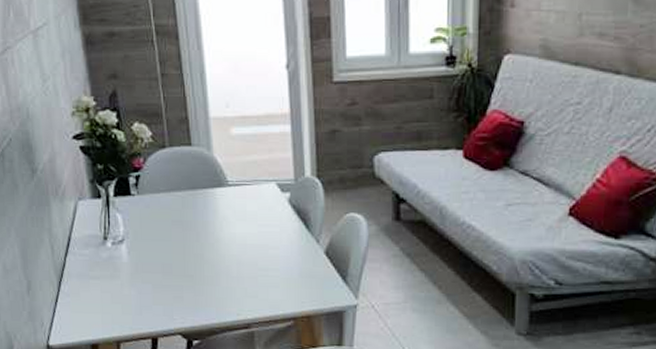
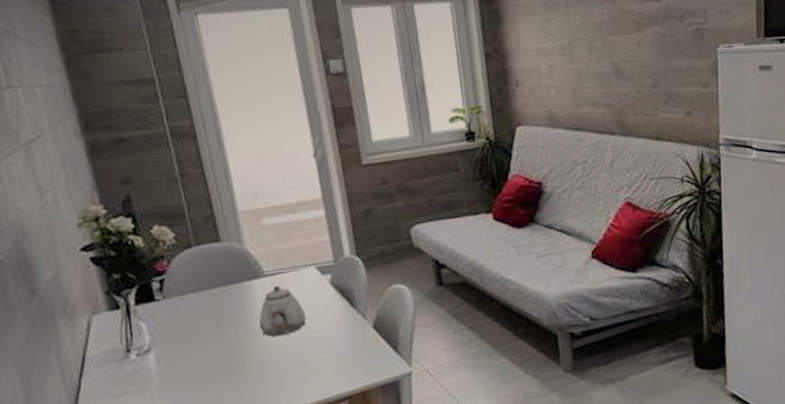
teapot: none [218,198,262,246] -> present [258,286,306,337]

